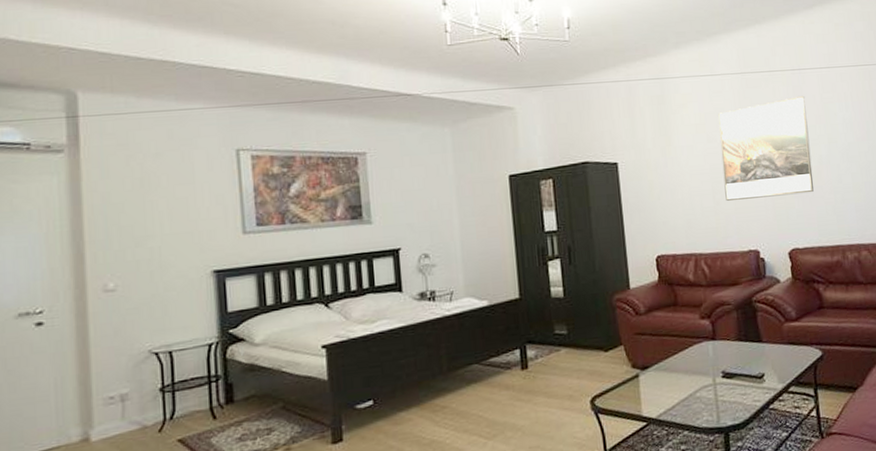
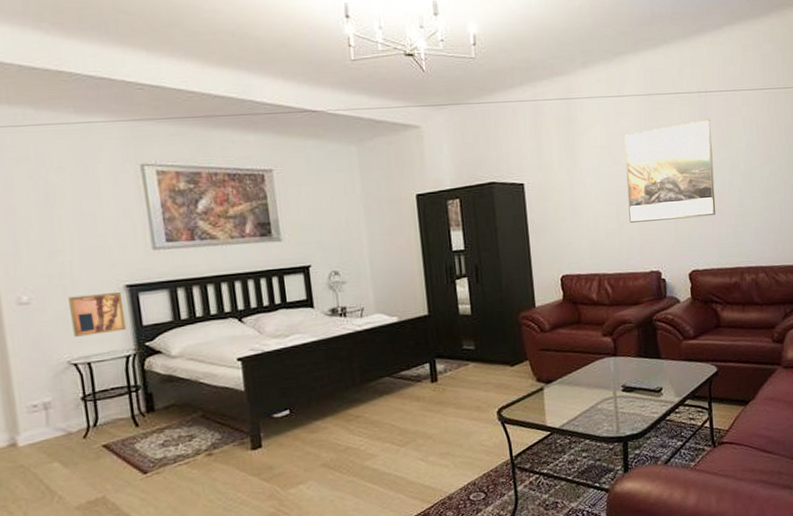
wall art: none [155,278,212,325] -> present [68,292,127,337]

